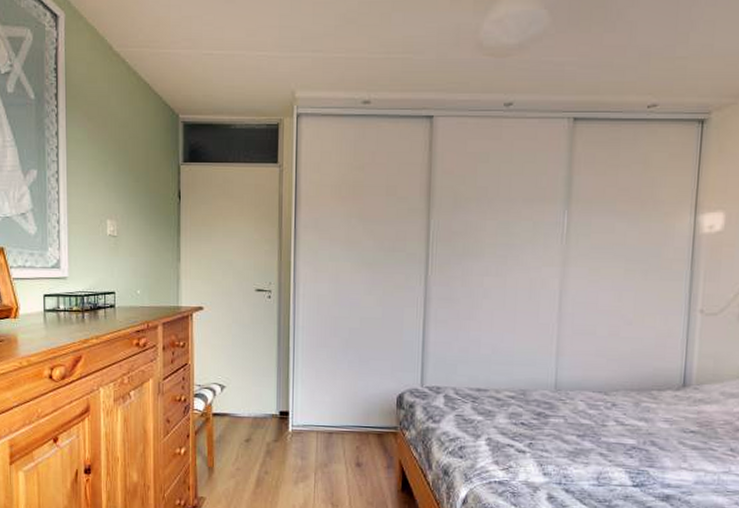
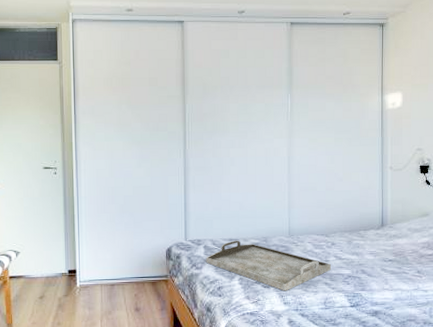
serving tray: none [445,390,609,459] -> present [206,240,331,292]

